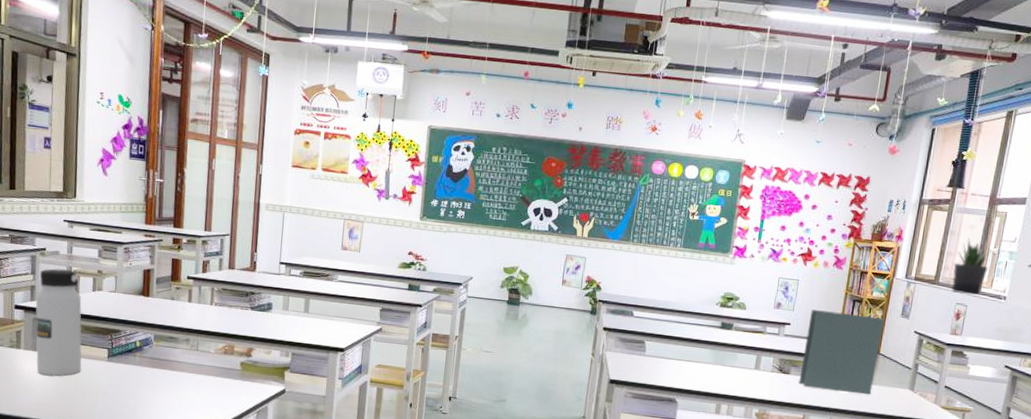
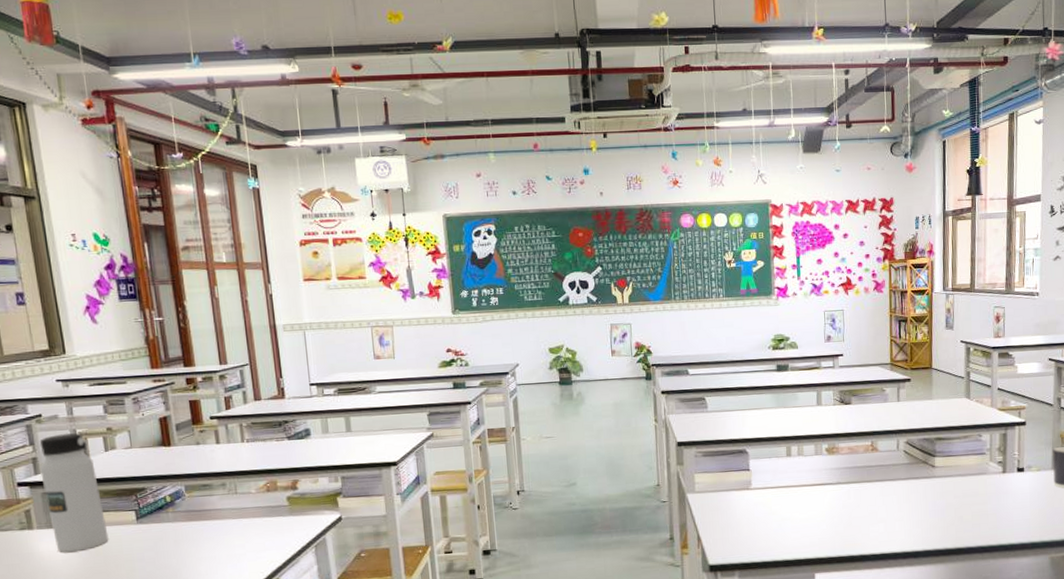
binder: present [798,310,885,395] -> none [860,333,932,414]
planter: present [951,238,988,295] -> none [986,242,1017,297]

